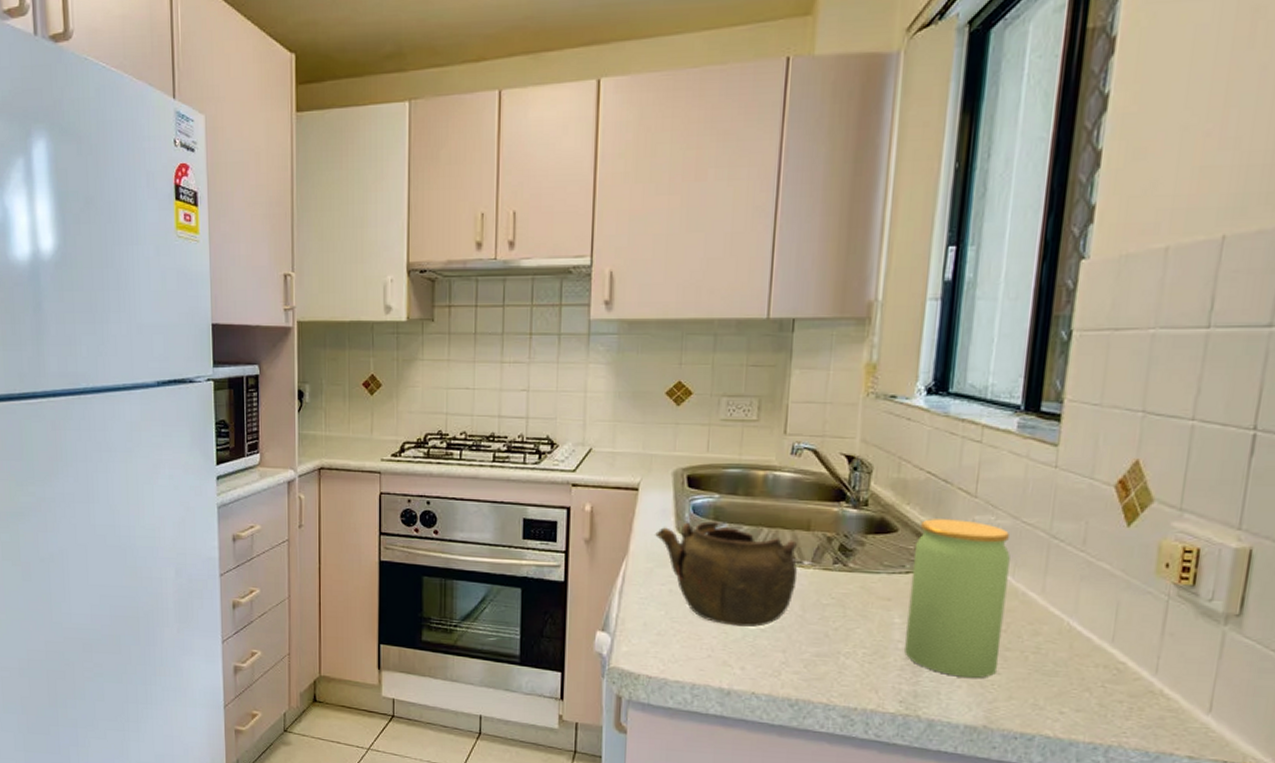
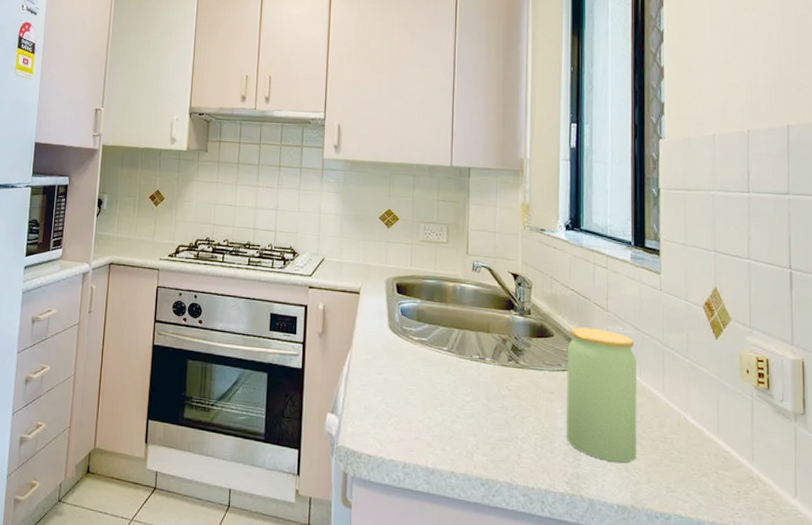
teapot: present [655,521,798,627] -> none [373,322,482,413]

